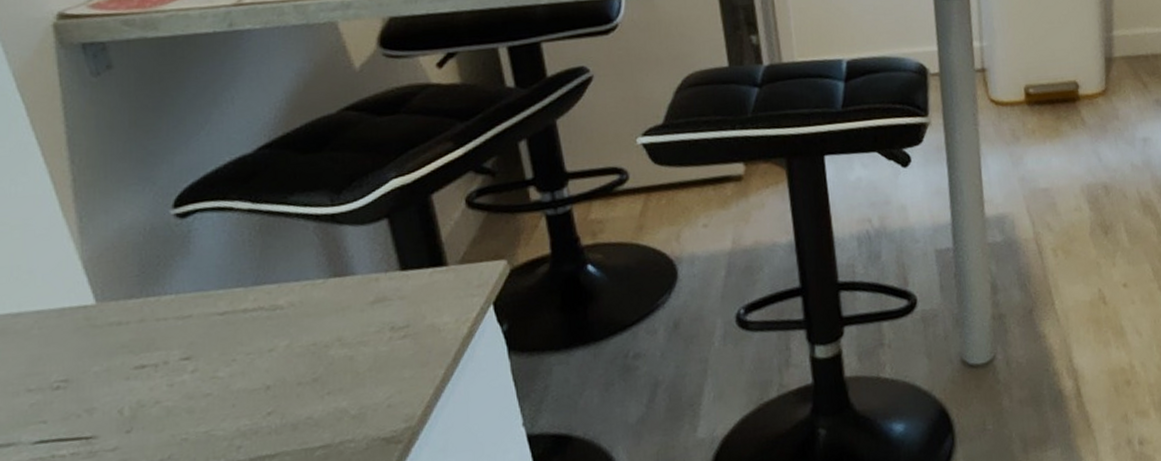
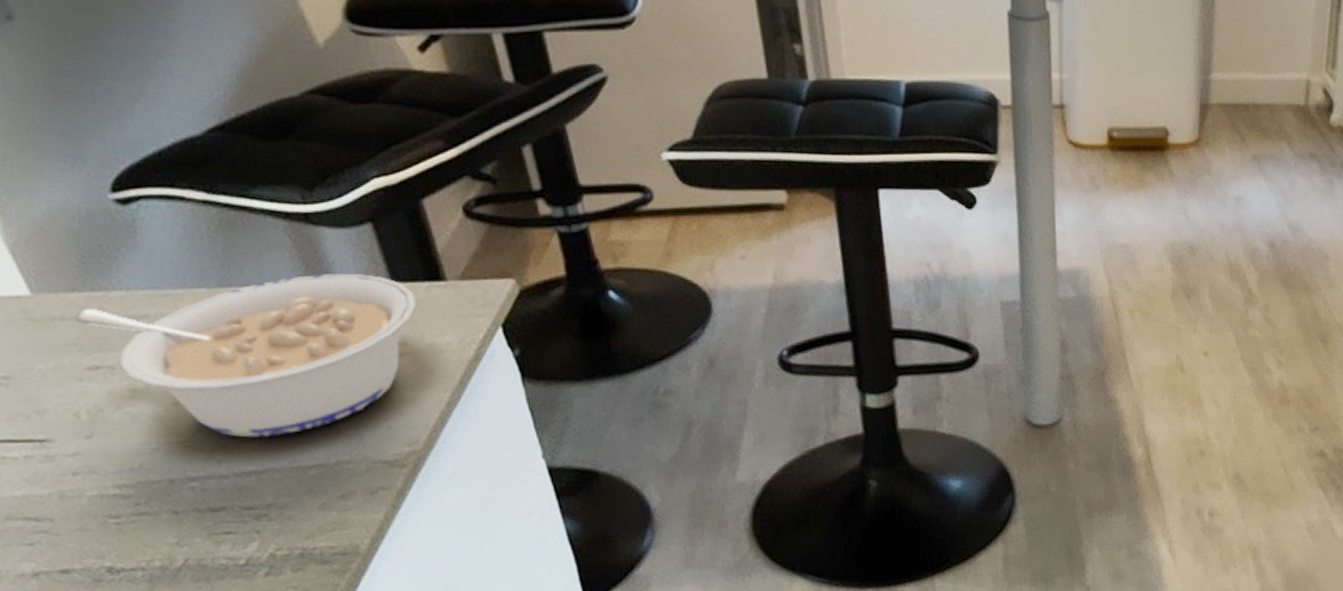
legume: none [130,265,420,424] -> present [75,273,416,438]

